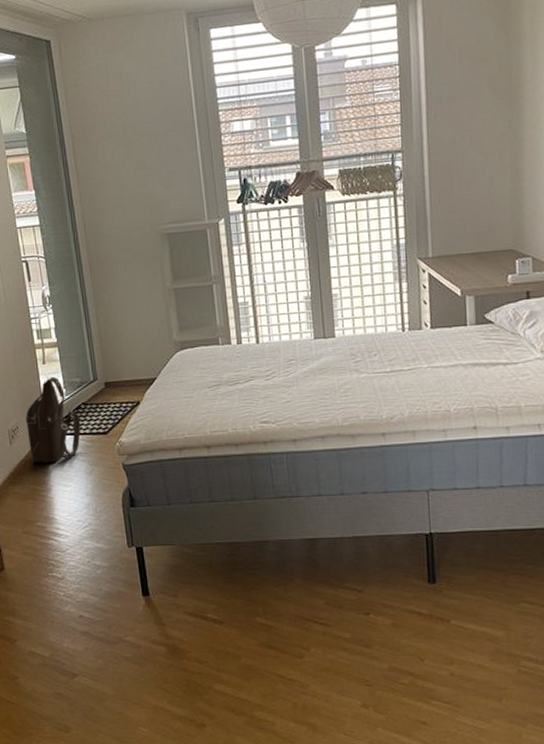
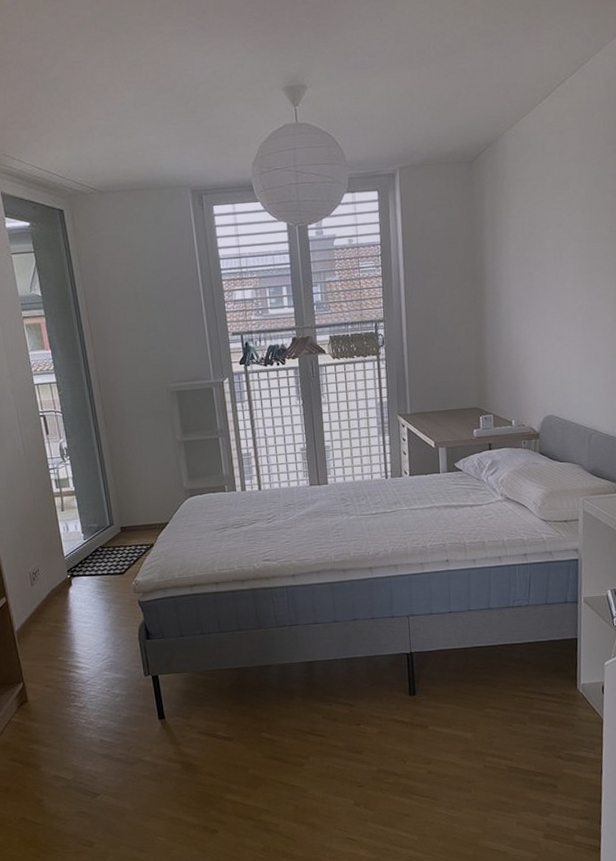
shoulder bag: present [26,376,81,464] -> none [46,522,99,603]

